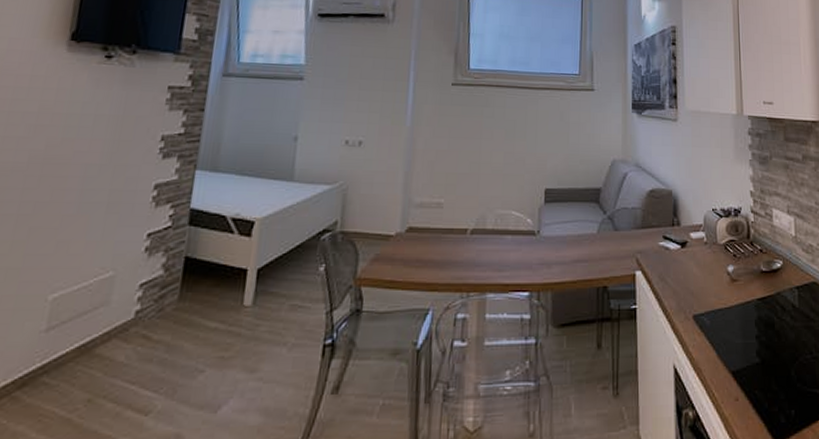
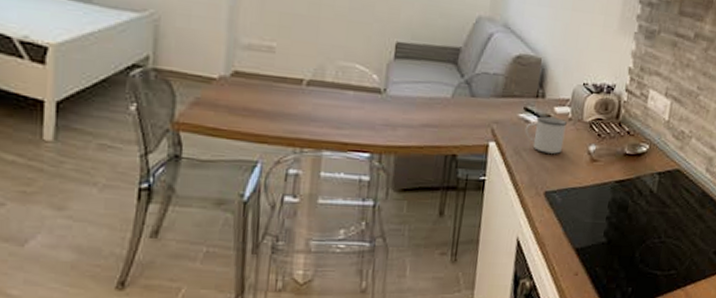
mug: none [666,243,704,277] -> present [524,116,568,154]

